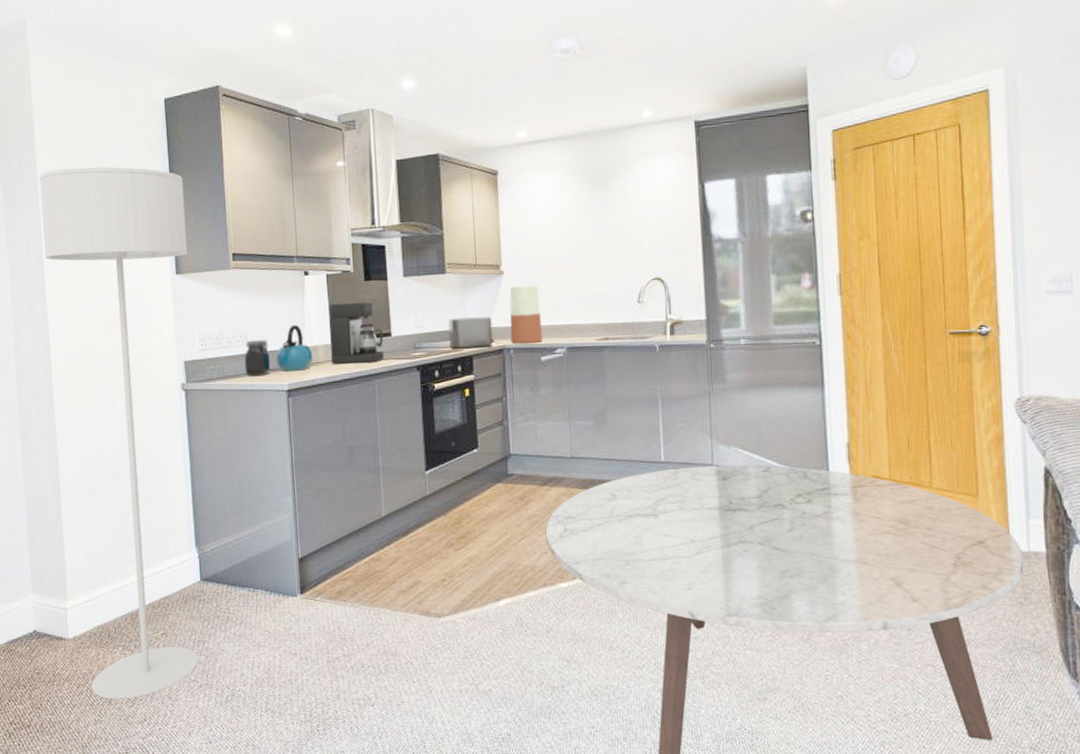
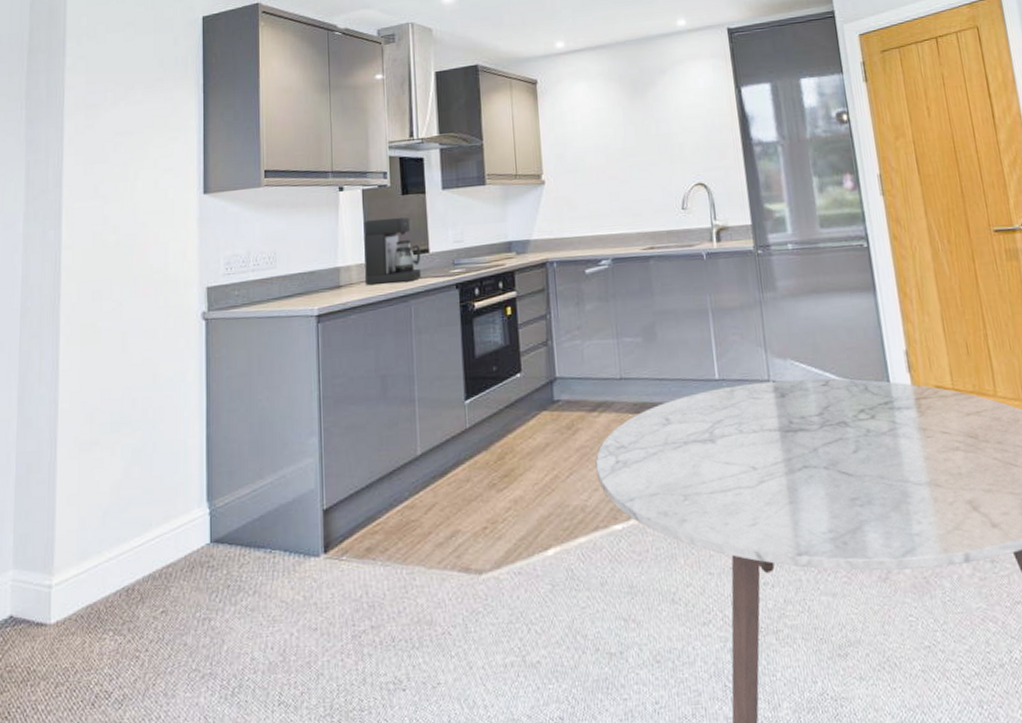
floor lamp: present [40,166,199,700] -> none [64,85,218,701]
jar: present [244,340,270,377] -> none [272,261,299,302]
kettle: present [276,324,313,371] -> none [307,243,346,295]
toaster: present [448,315,495,349] -> none [488,227,538,264]
vase: present [509,285,543,345] -> none [551,194,587,258]

